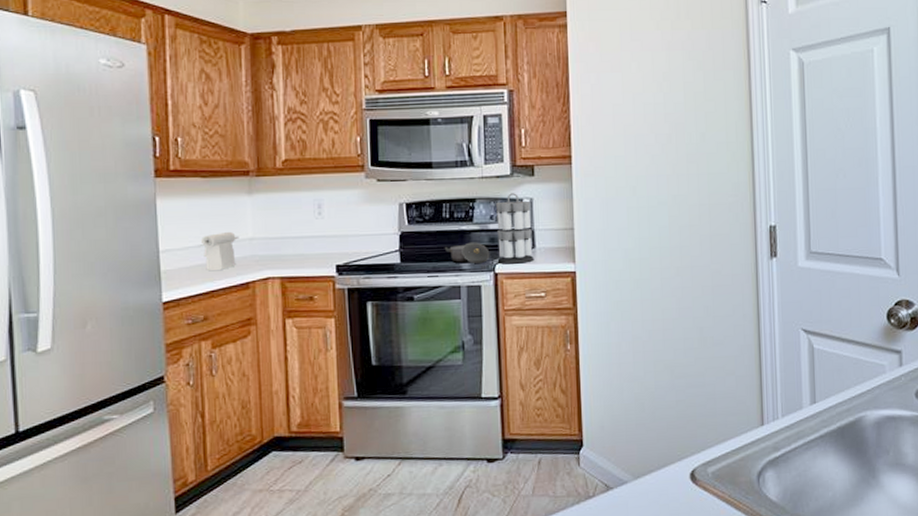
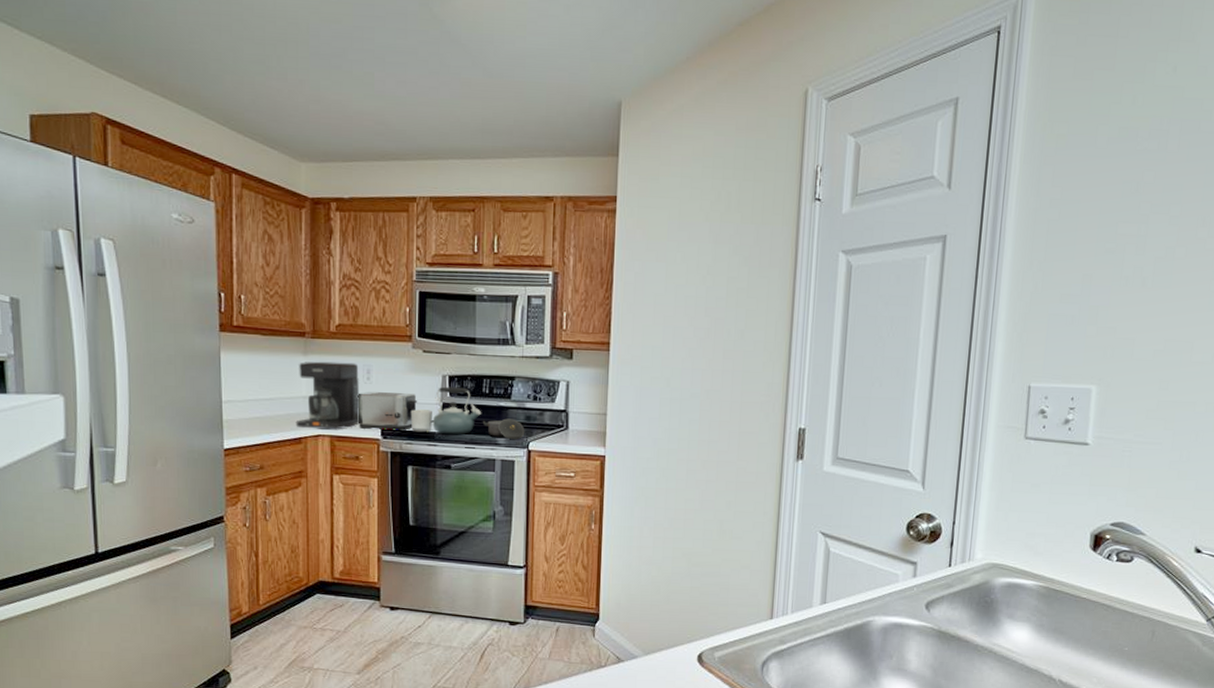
roll-top bag: present [199,231,239,272] -> none [258,388,294,425]
coffee maker: none [242,198,313,271] -> present [295,361,360,429]
toaster: none [309,224,375,267] -> present [357,391,418,430]
mug: none [367,240,391,265] -> present [410,409,432,433]
kettle: none [390,214,444,265] -> present [432,386,482,435]
spice rack: present [496,193,534,264] -> none [531,374,567,443]

